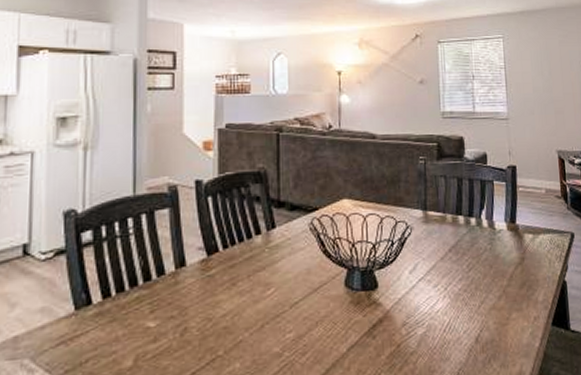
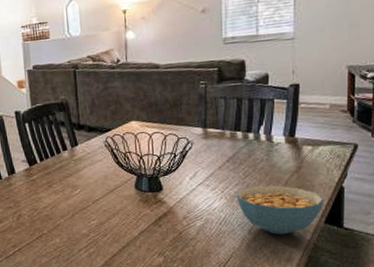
cereal bowl: none [460,280,549,343] -> present [236,185,323,235]

